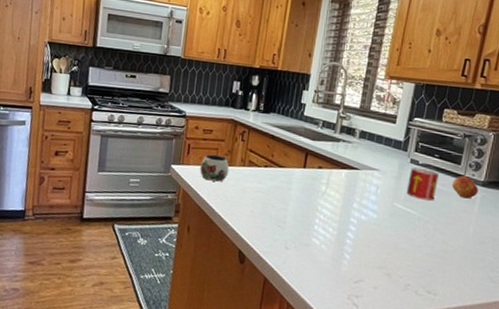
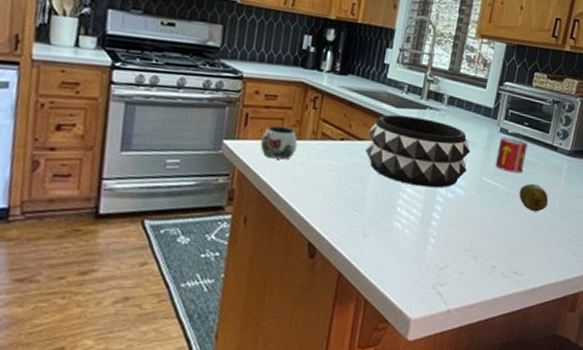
decorative bowl: none [286,146,382,211] -> present [365,114,471,188]
fruit: none [431,210,461,238] -> present [519,183,548,212]
apple: present [452,176,478,199] -> none [540,145,565,170]

